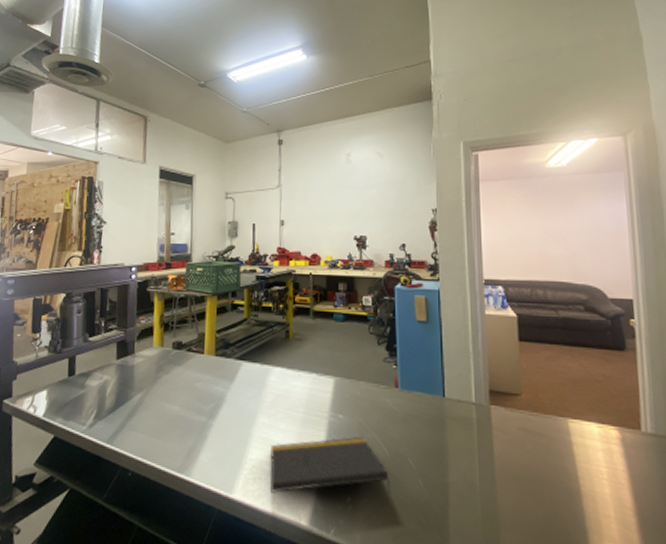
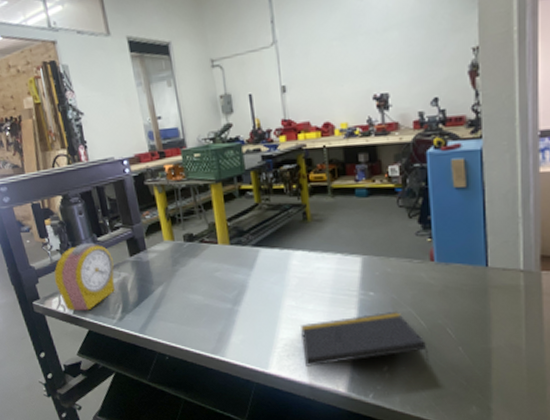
alarm clock: none [33,341,99,414] -> present [54,242,115,311]

